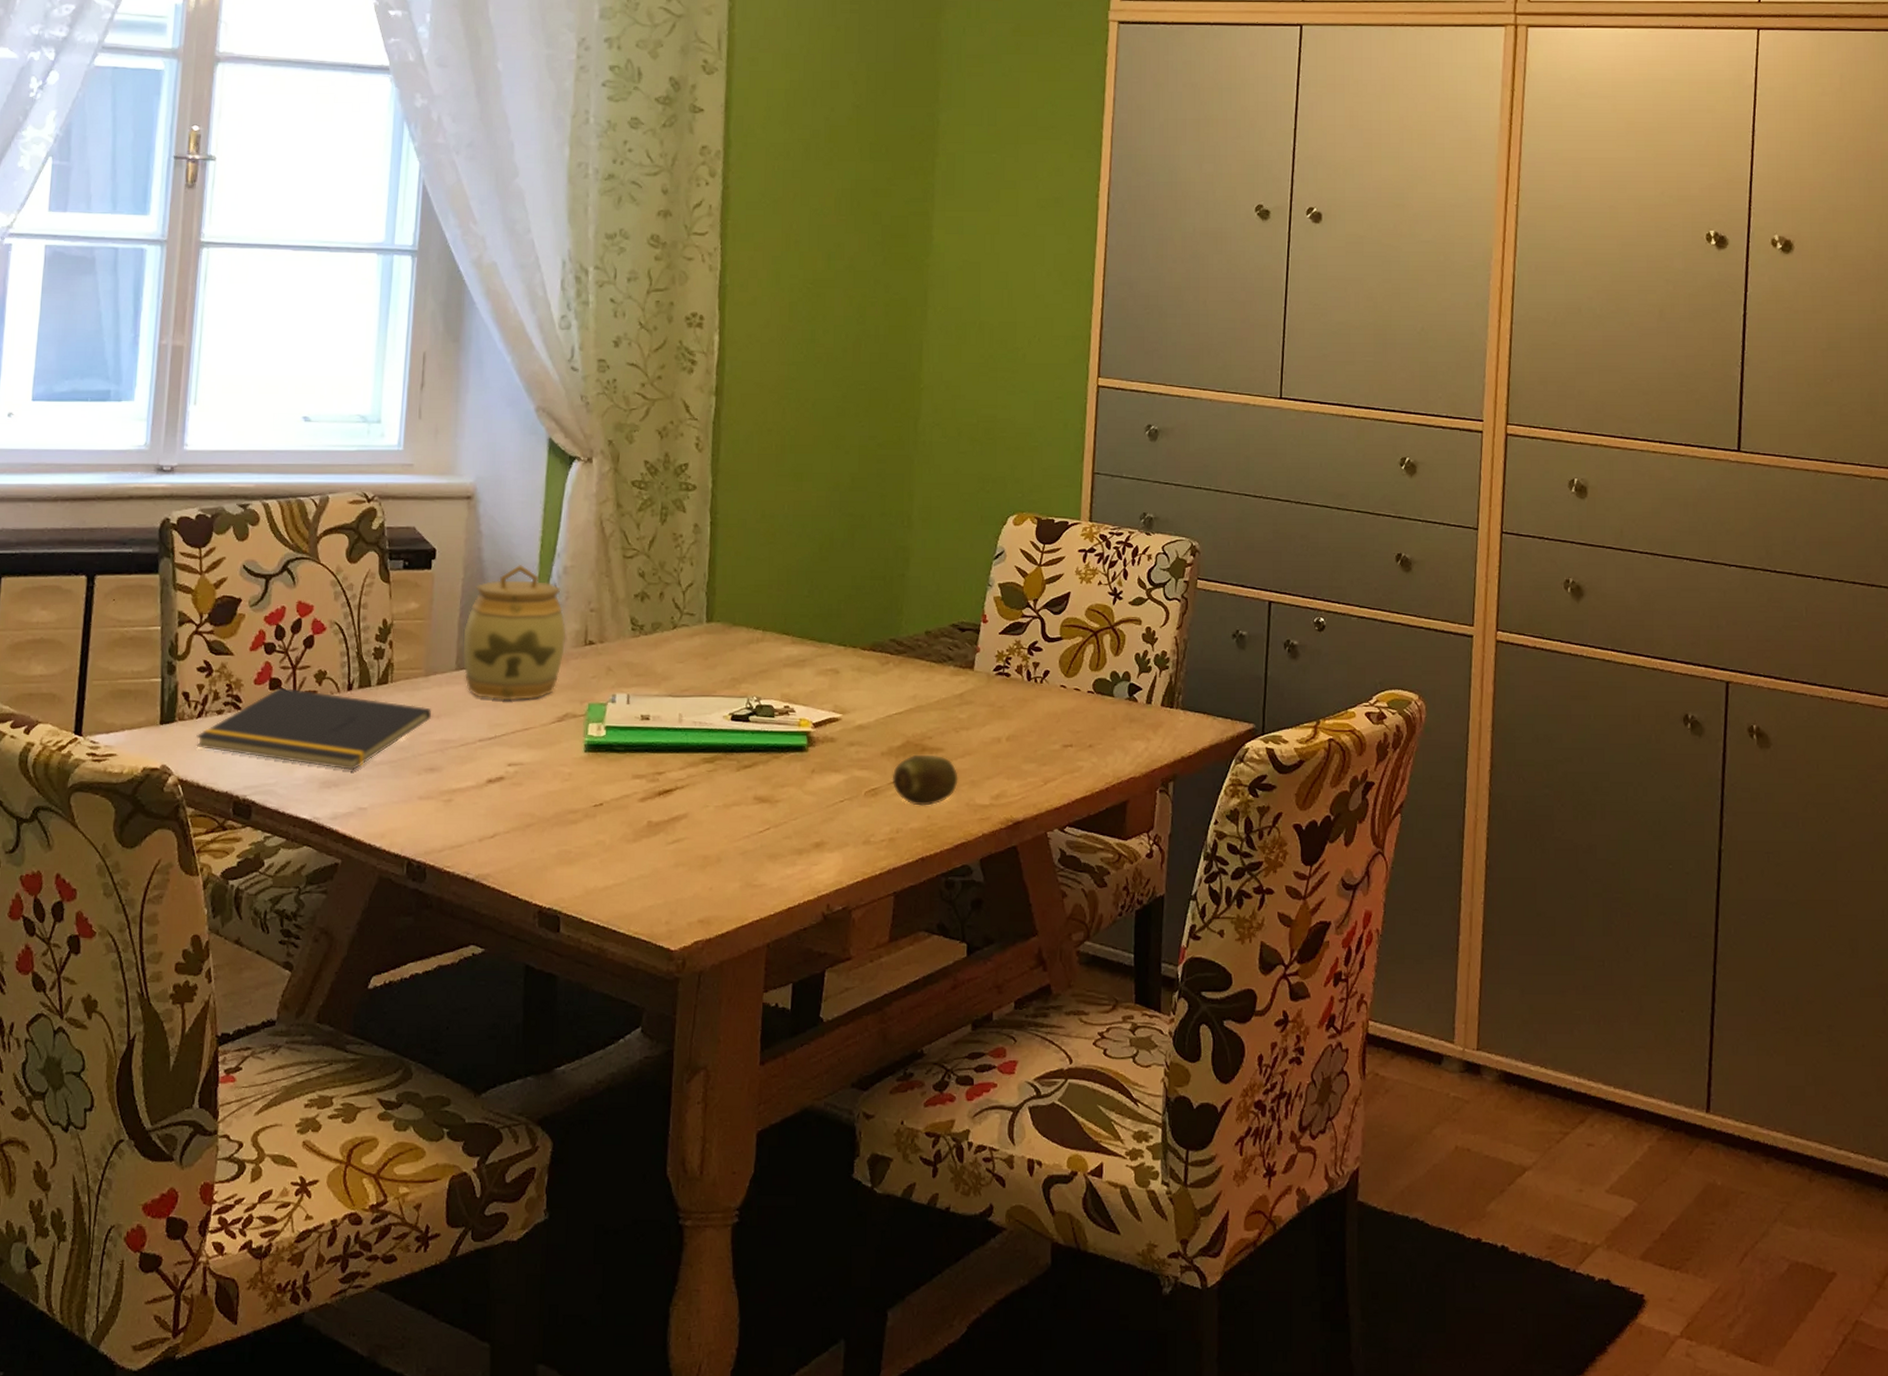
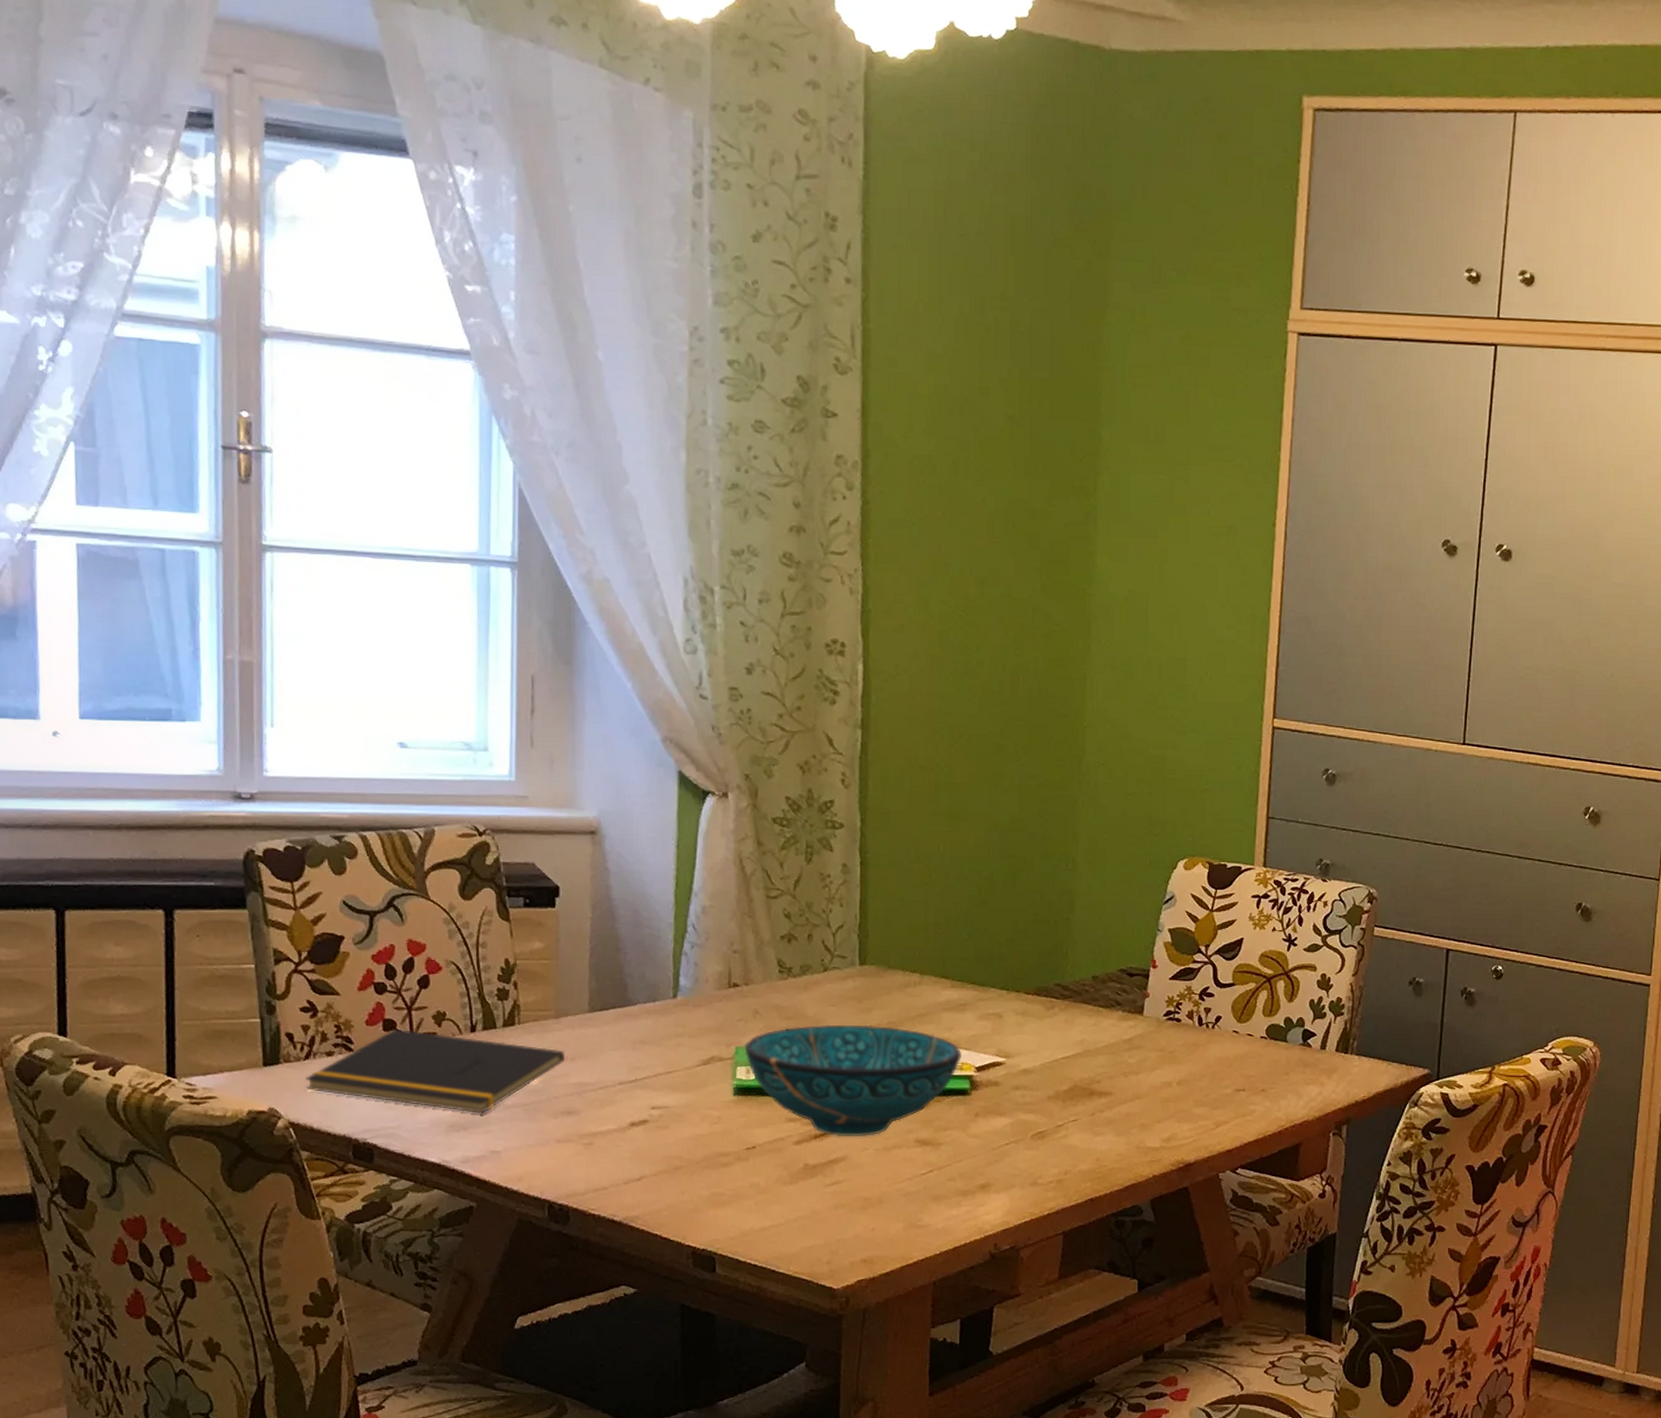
jar: present [462,565,567,701] -> none [595,904,708,1044]
decorative bowl: none [596,681,801,794] -> present [744,1024,963,1138]
fruit: present [892,754,958,806] -> none [1059,1098,1128,1149]

